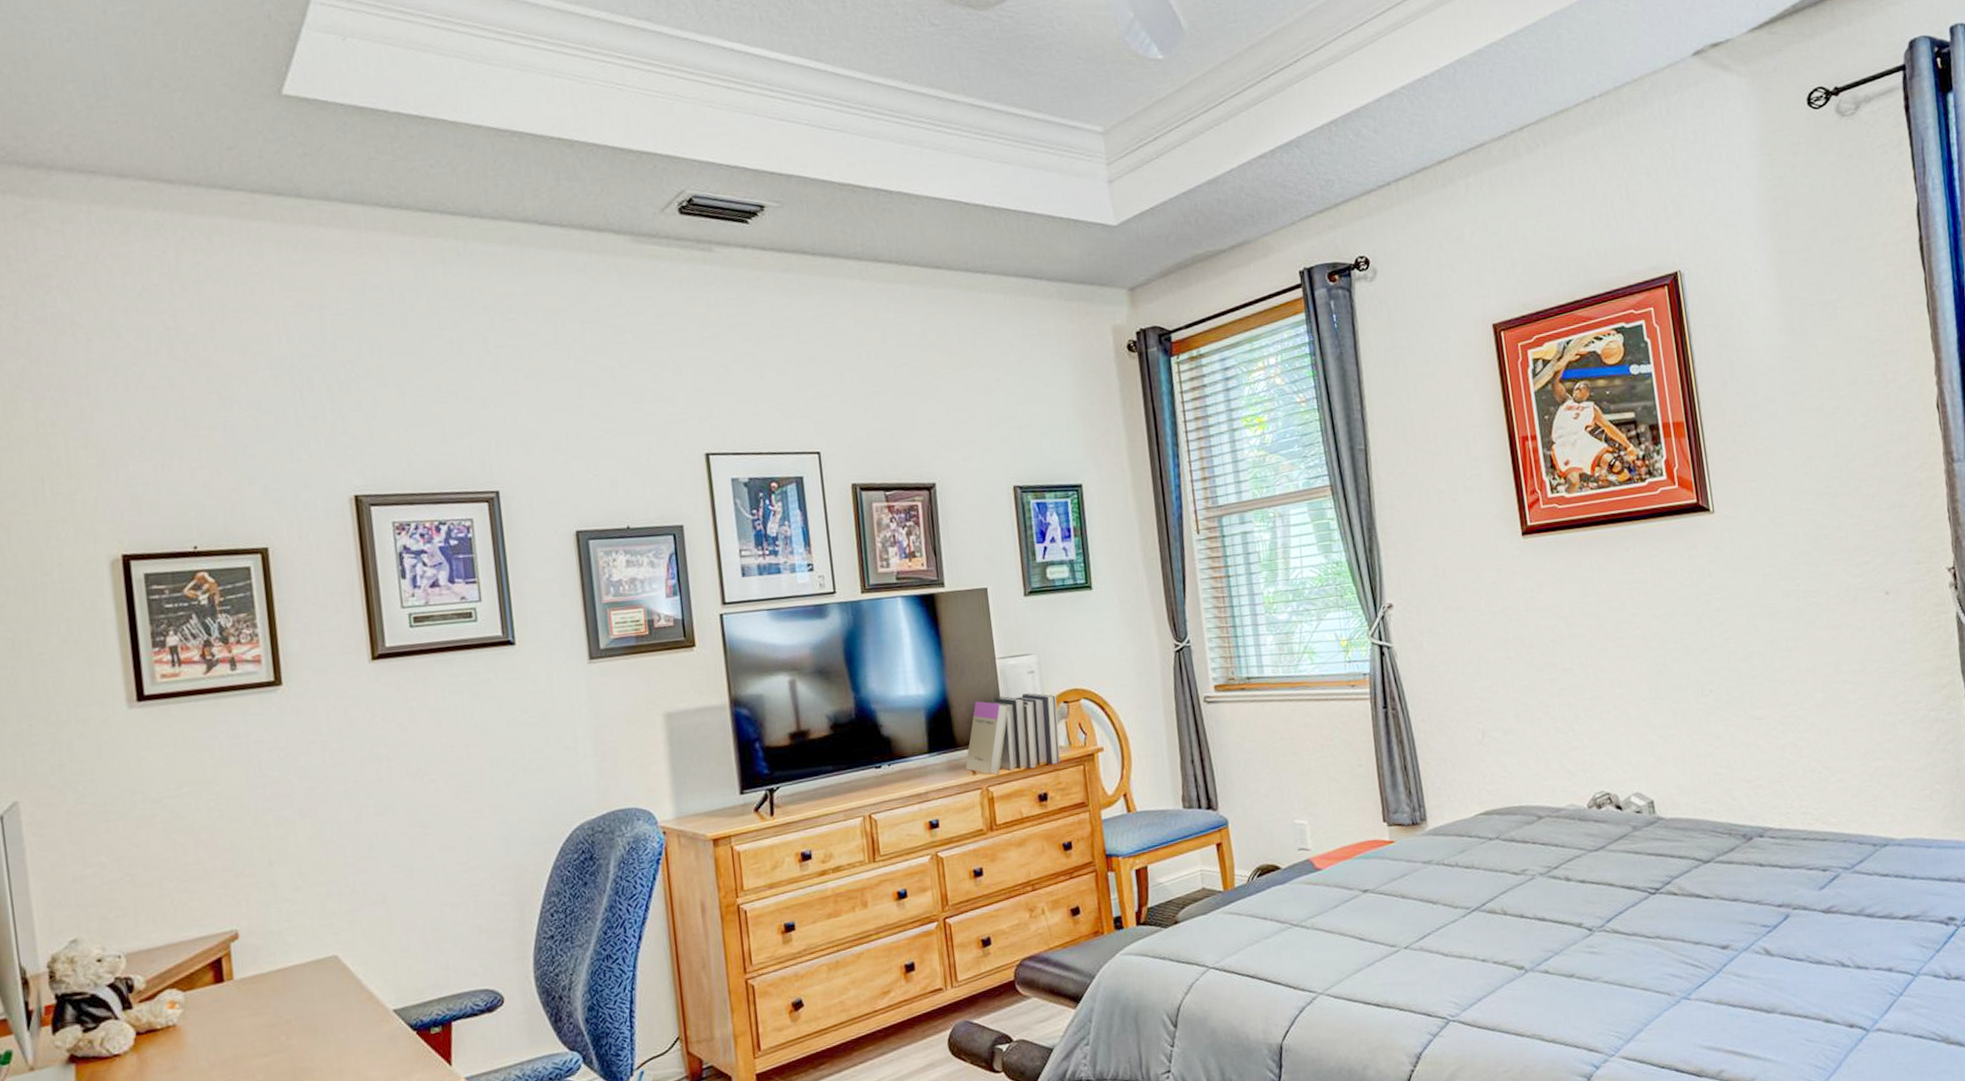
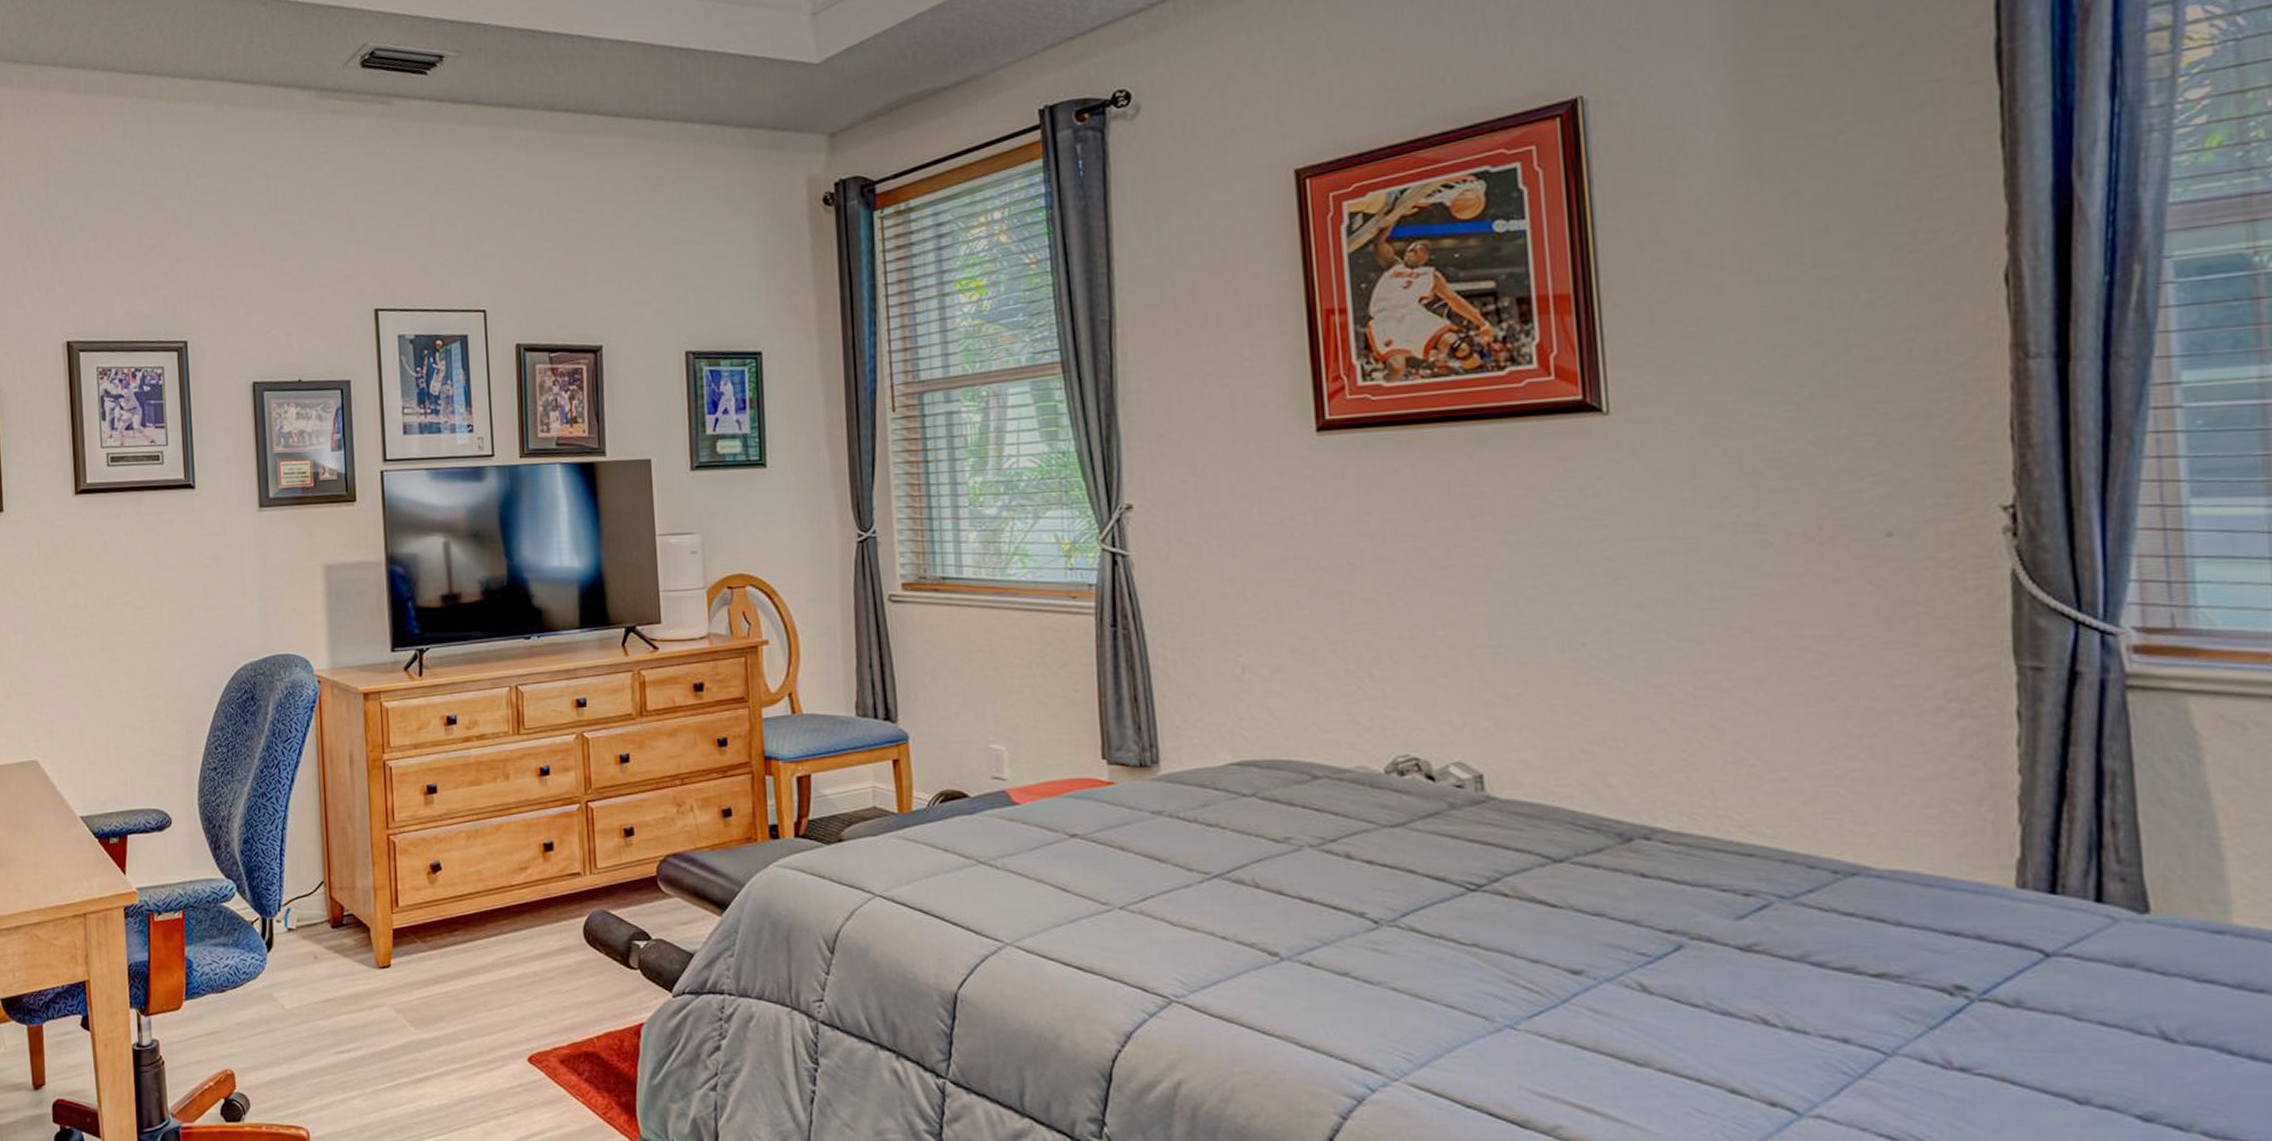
books: present [965,693,1061,776] -> none [618,575,721,659]

